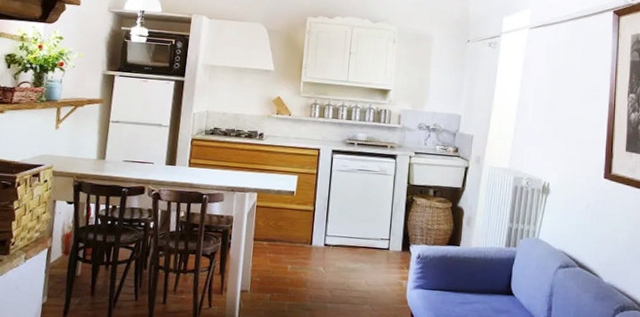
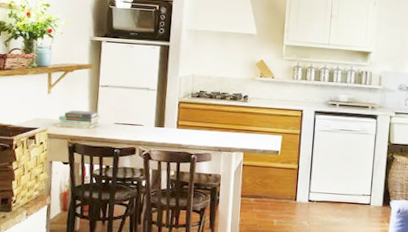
books: none [63,146,110,168] -> present [56,110,101,130]

